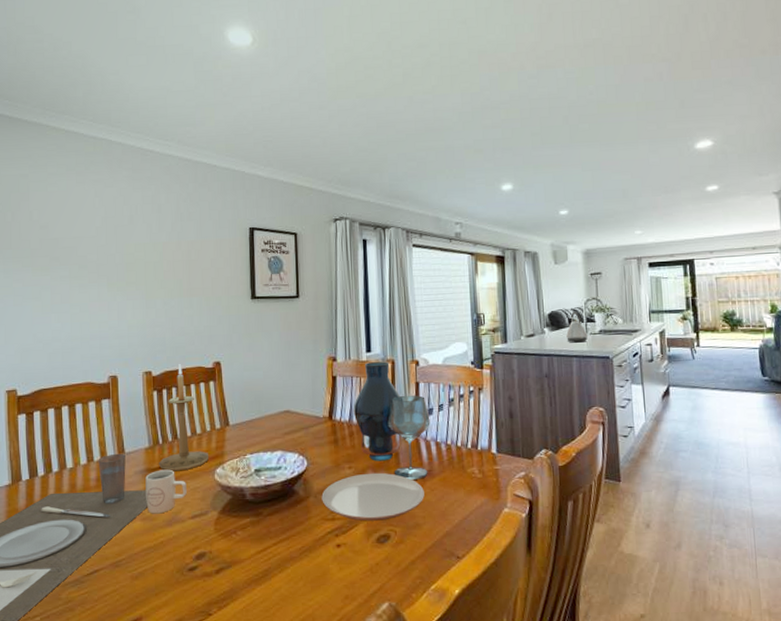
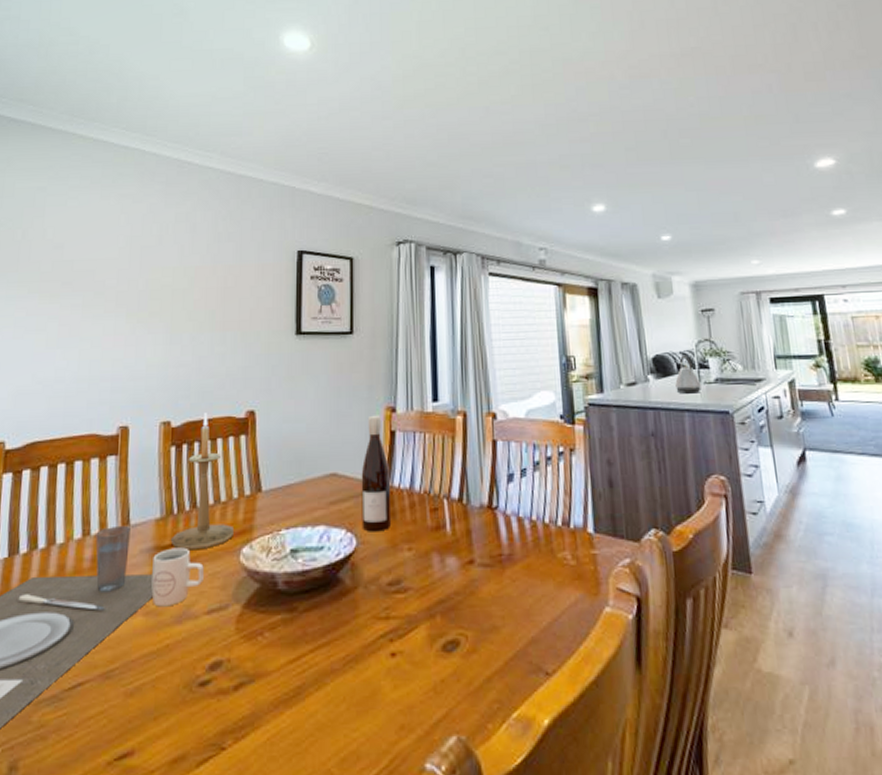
bottle: none [309,363,335,455] -> present [361,415,392,532]
plate: present [321,473,424,521] -> none [373,556,503,622]
vase: present [353,362,401,461] -> none [415,414,474,541]
wine glass: present [387,395,430,480] -> none [457,457,511,566]

